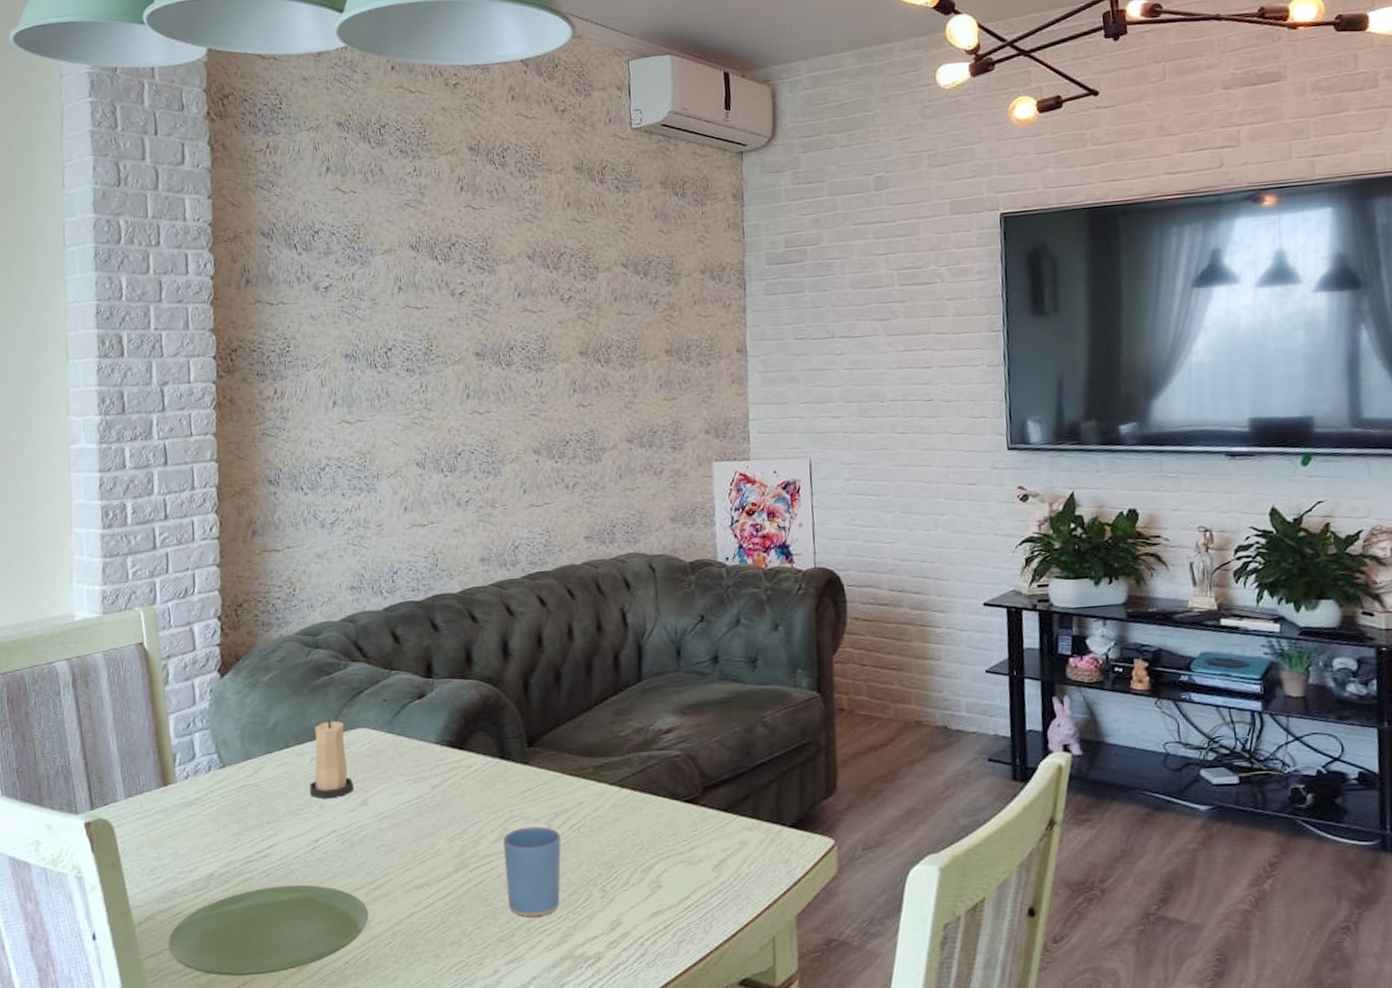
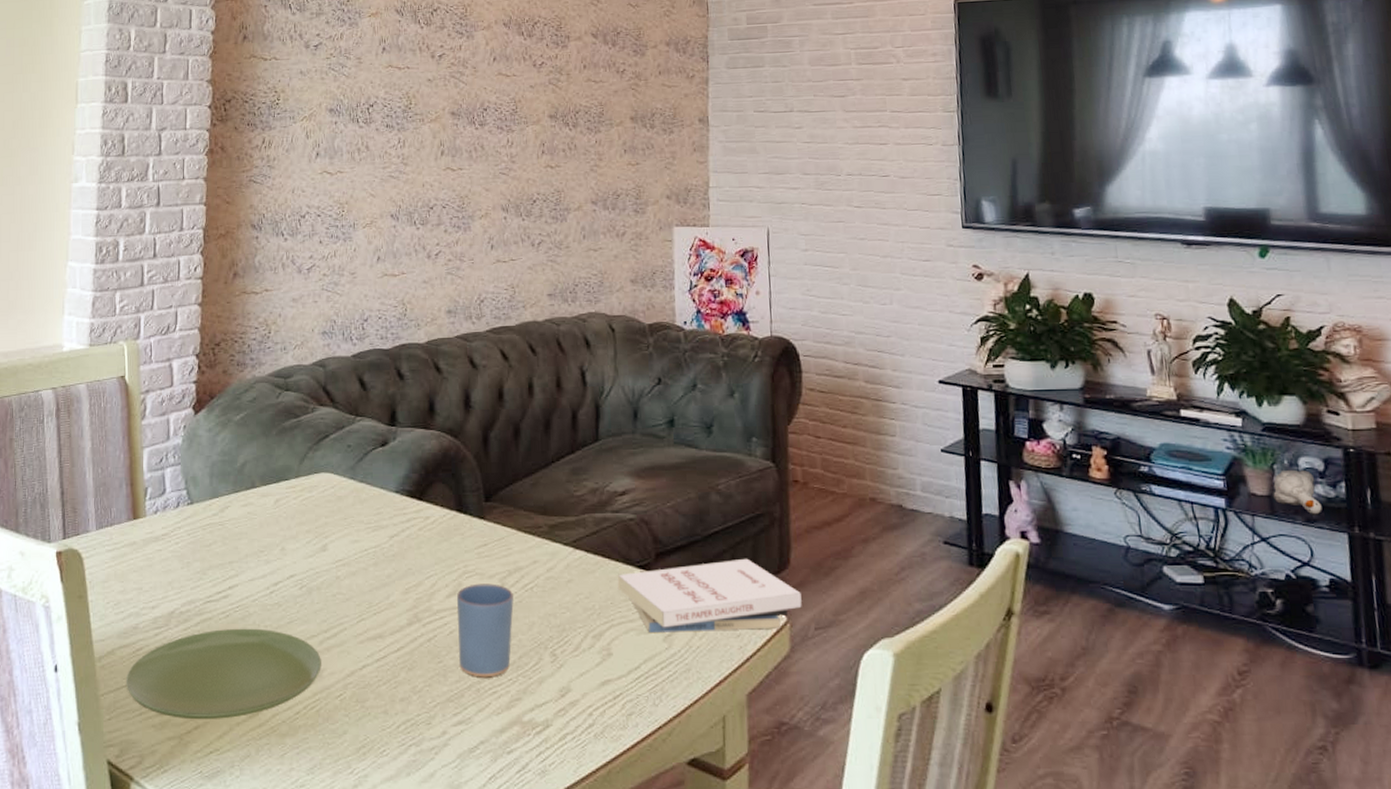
candle: present [309,718,354,799] -> none [272,461,314,542]
books: none [664,786,849,863] -> present [617,558,802,632]
decorative figurine: none [1307,670,1354,713] -> present [1273,469,1322,515]

